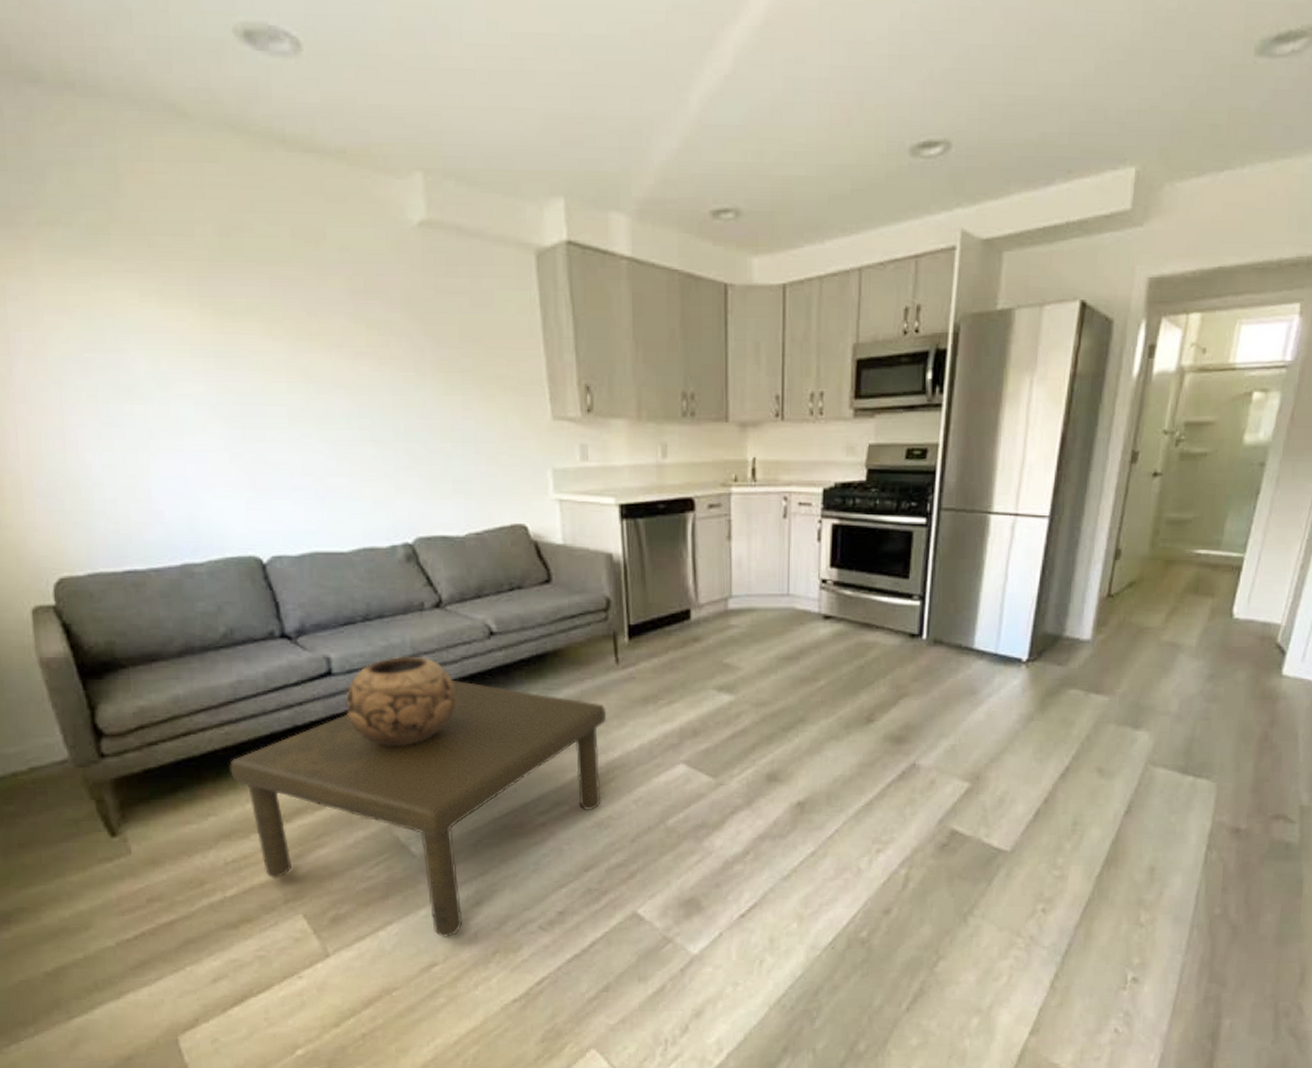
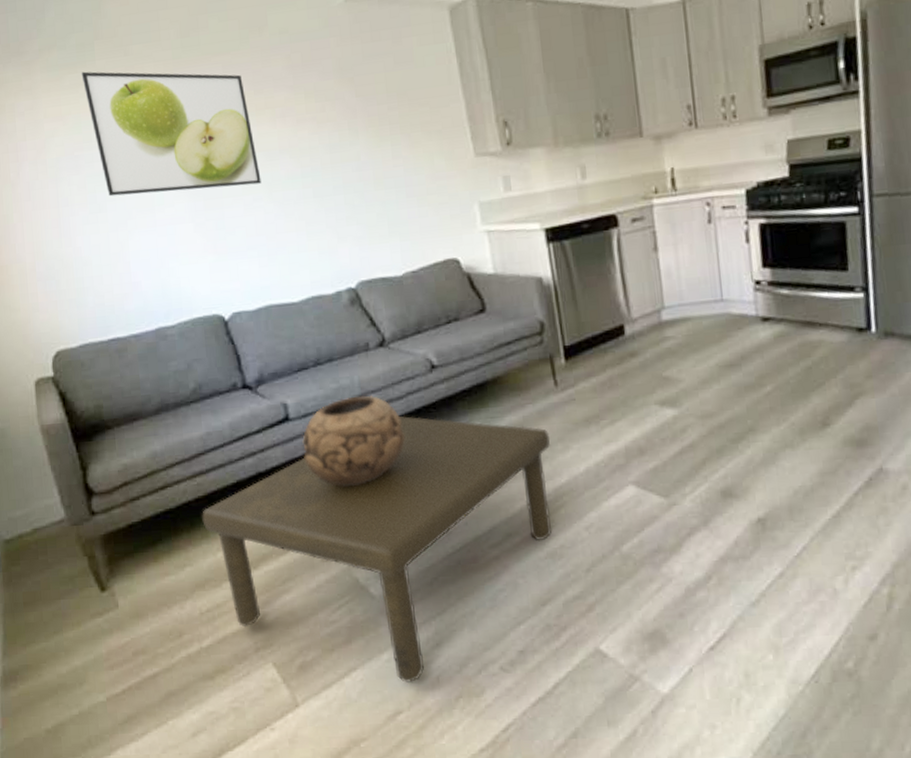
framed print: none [92,258,311,418] -> present [81,71,261,197]

